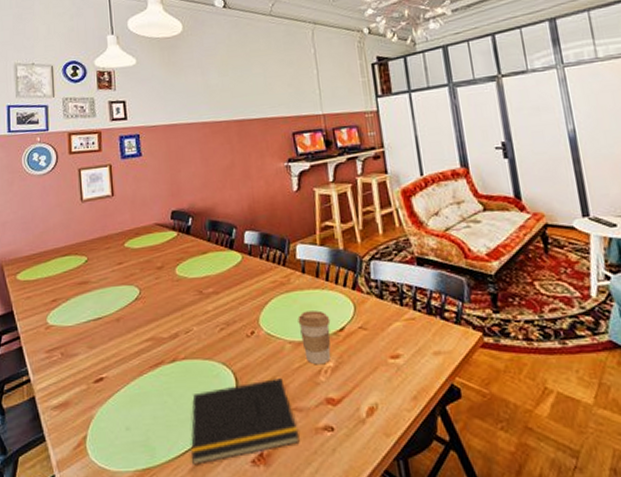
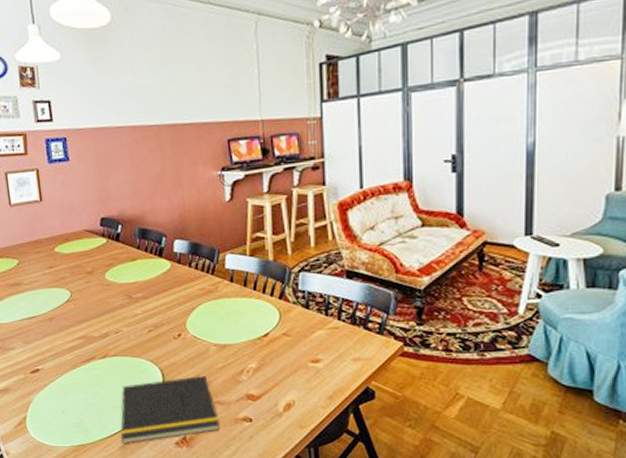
coffee cup: present [298,310,331,365] -> none [224,317,256,366]

